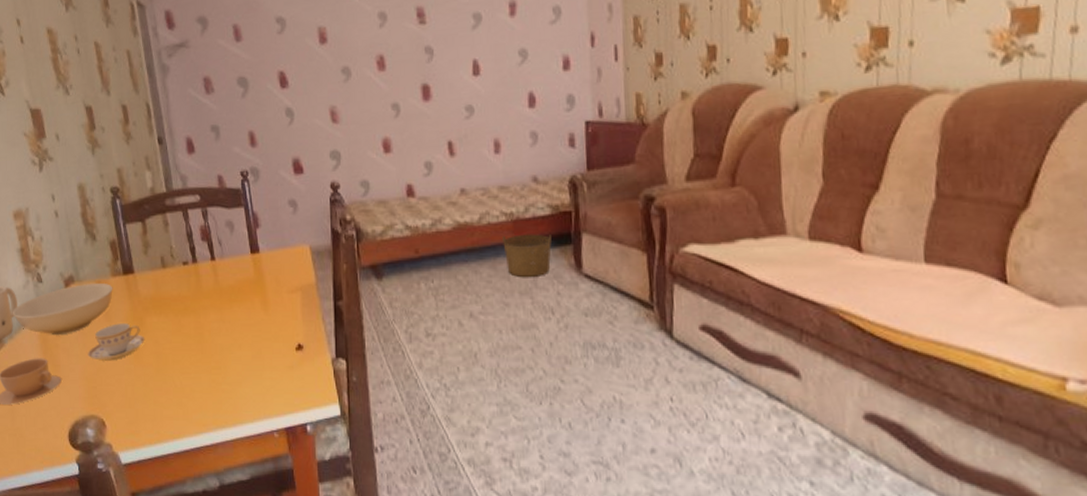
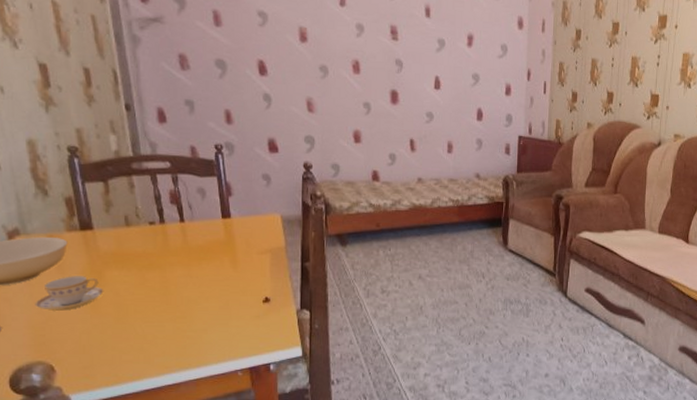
basket: present [502,234,552,278] -> none [449,217,487,250]

